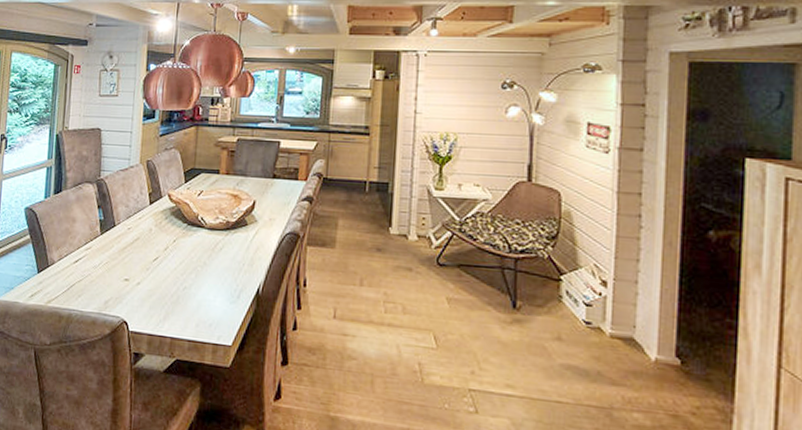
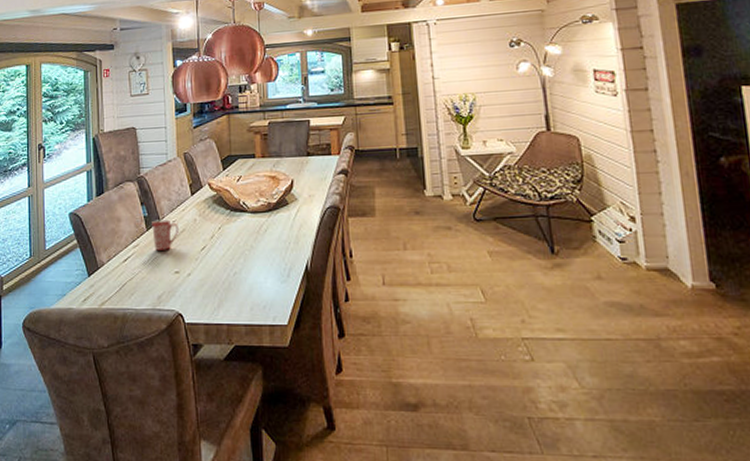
mug: none [106,225,133,257] -> present [152,219,179,250]

